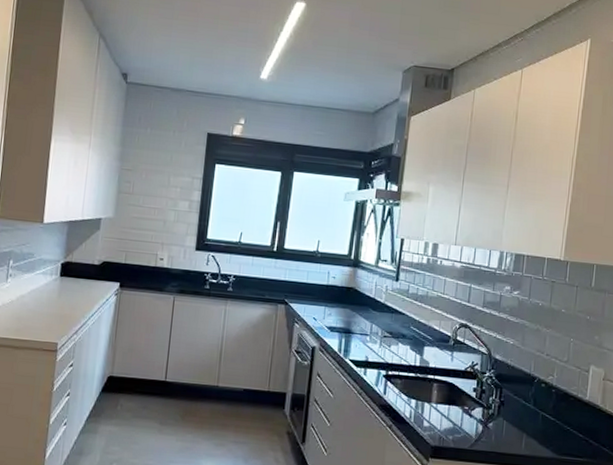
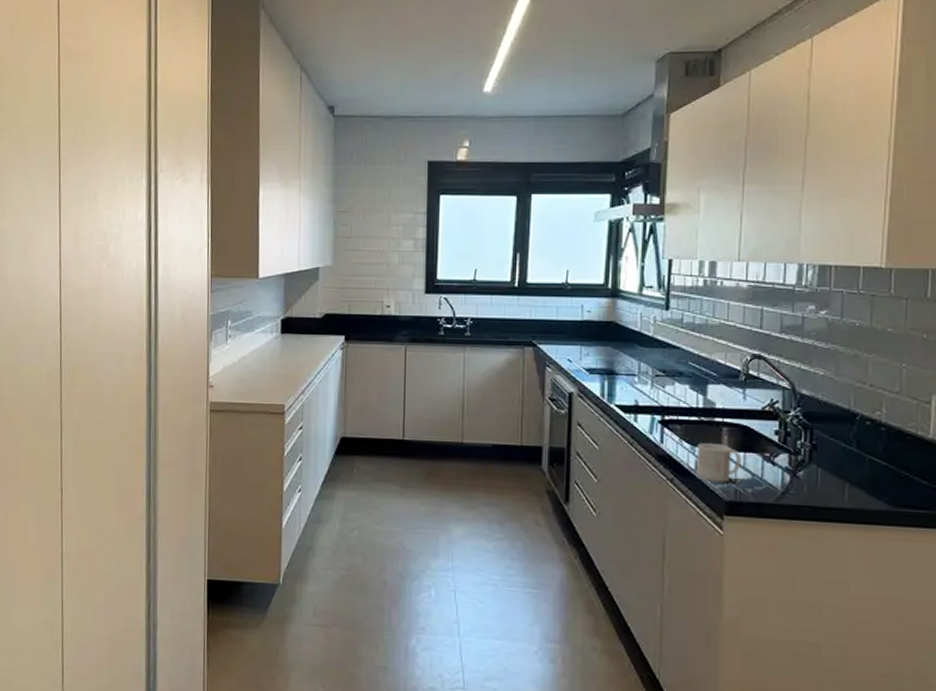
mug: none [409,396,446,430] -> present [695,443,741,483]

